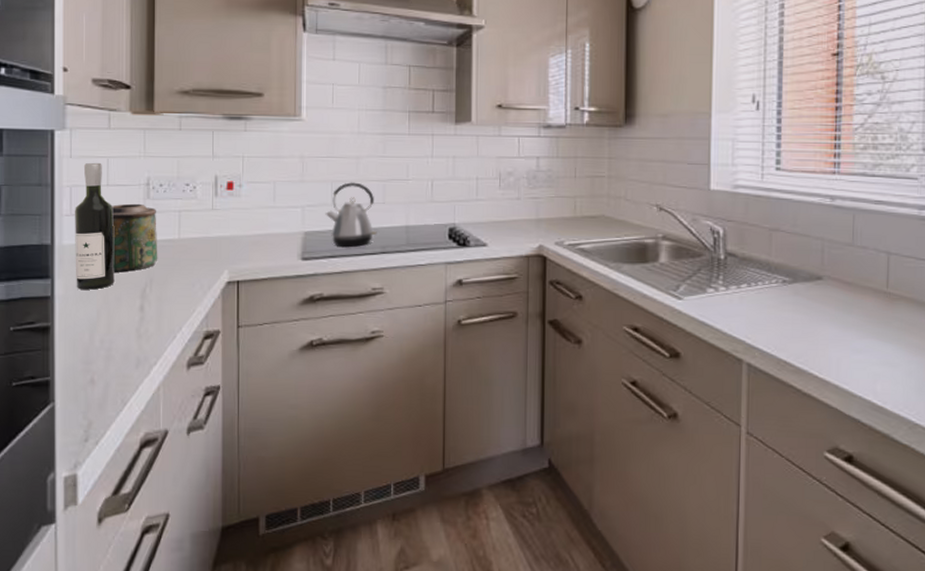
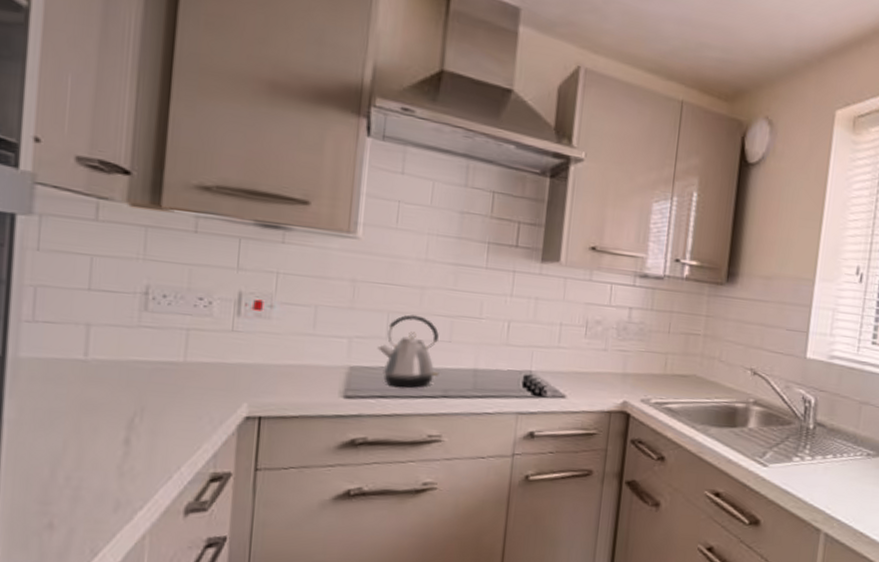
bottle: present [74,162,115,290] -> none [35,259,96,415]
canister: present [111,203,158,272] -> none [90,313,156,397]

